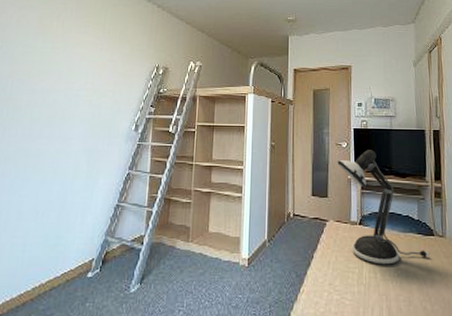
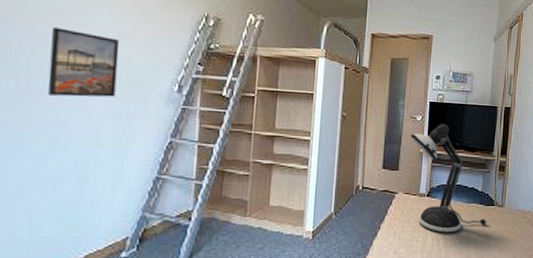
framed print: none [43,85,94,138] -> present [47,27,120,98]

